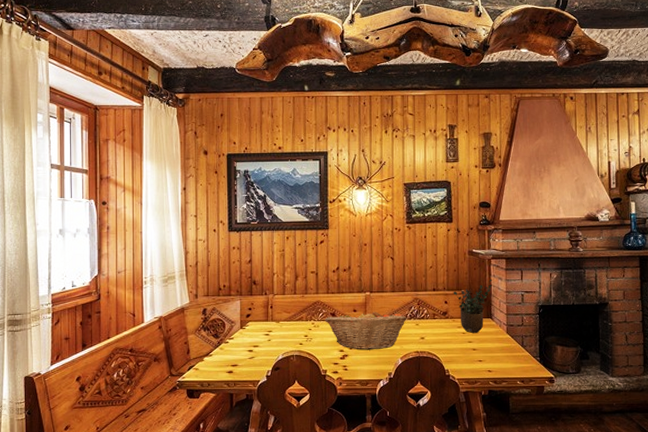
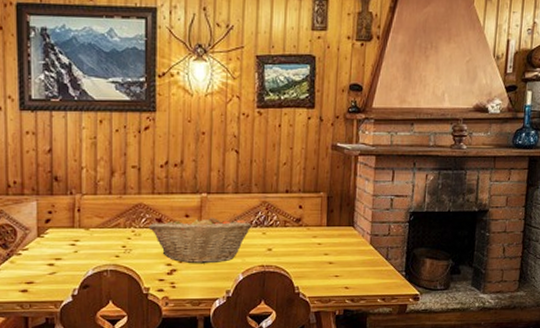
potted plant: present [453,279,493,334] -> none [309,179,358,245]

